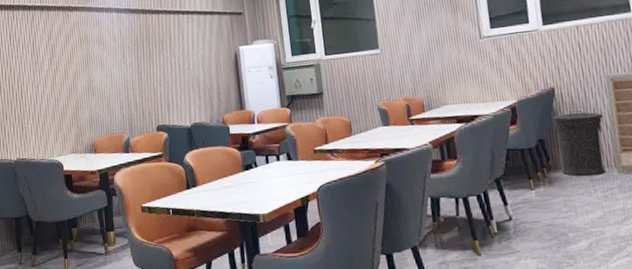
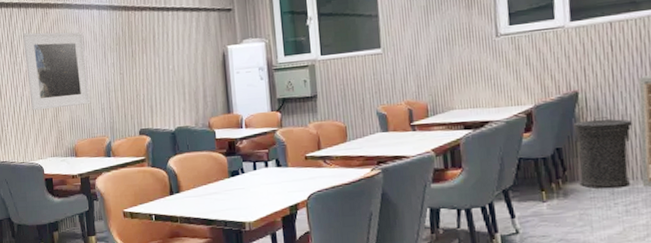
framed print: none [44,33,109,109] -> present [23,32,90,111]

